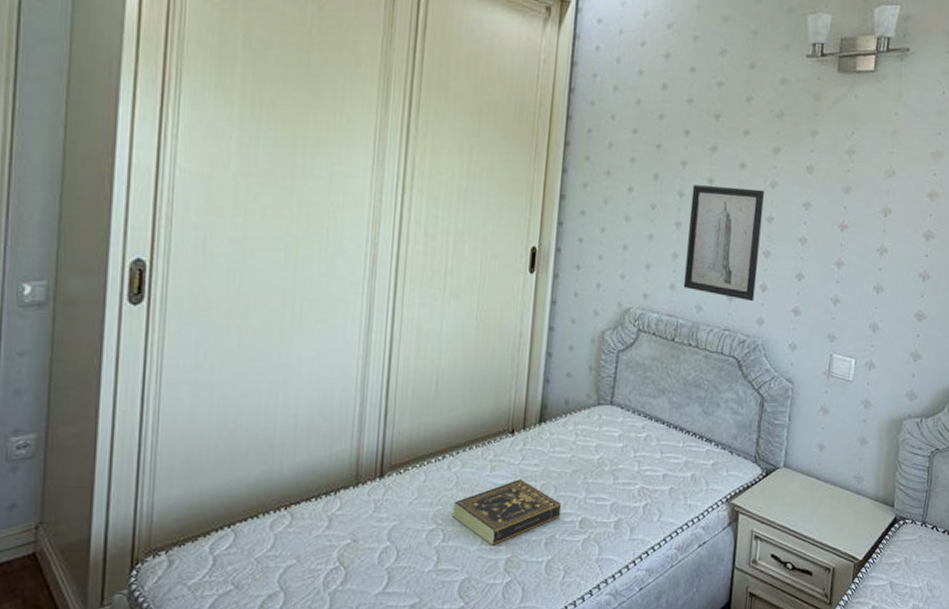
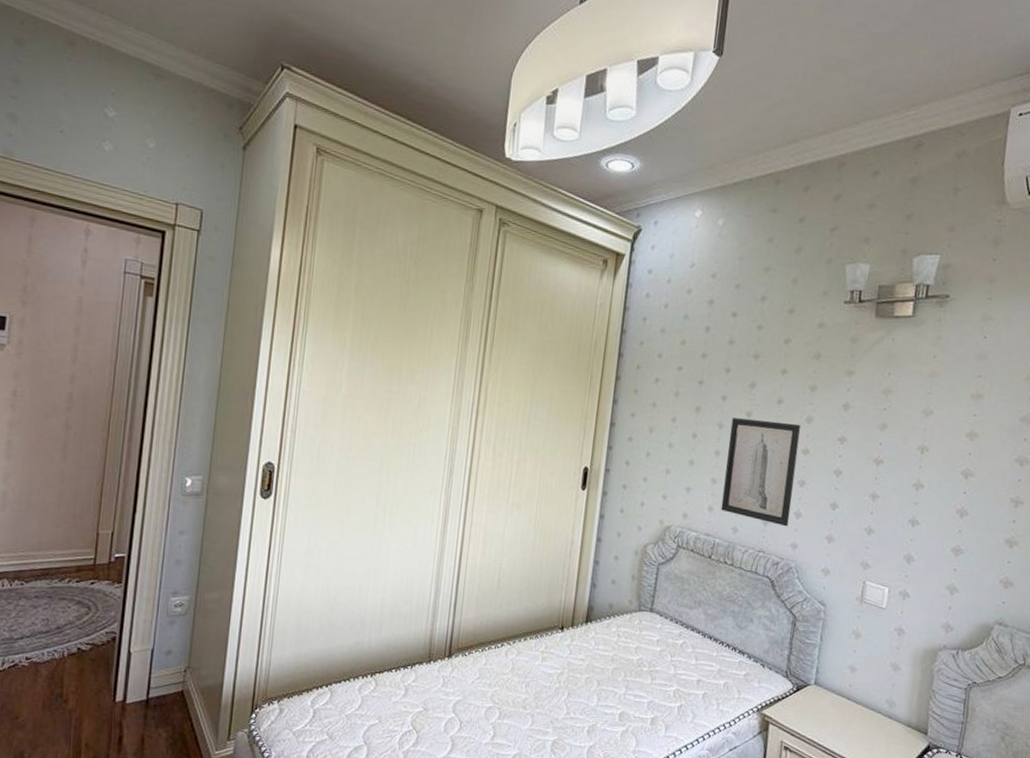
book: present [453,479,562,545] -> none [508,671,604,727]

